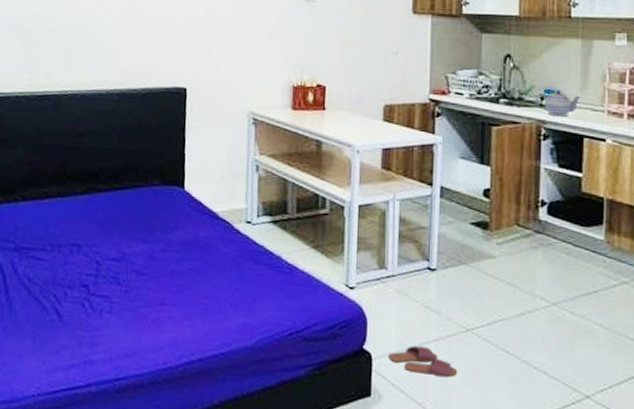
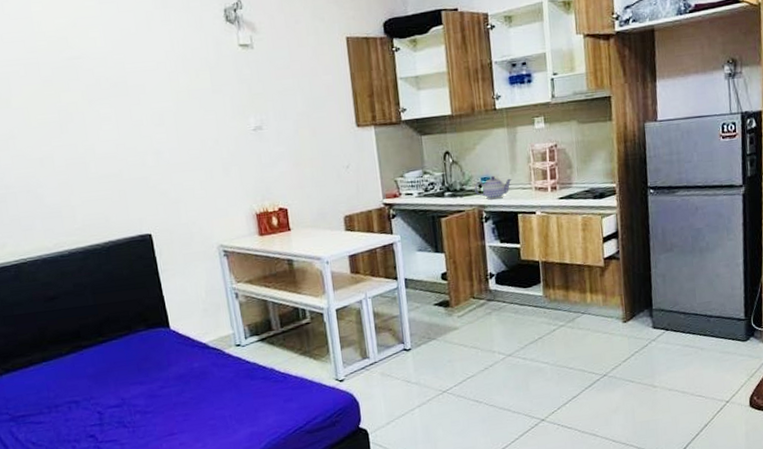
slippers: present [389,345,457,377] -> none [382,413,439,436]

